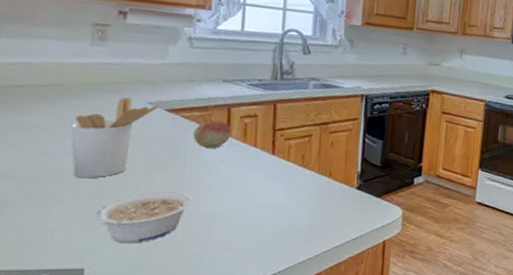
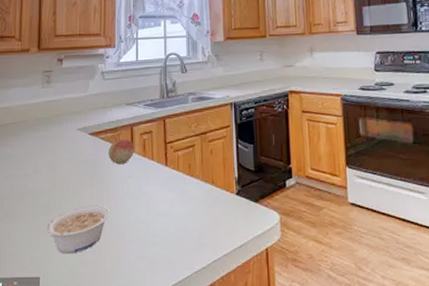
utensil holder: present [70,96,160,179] -> none [30,125,85,197]

